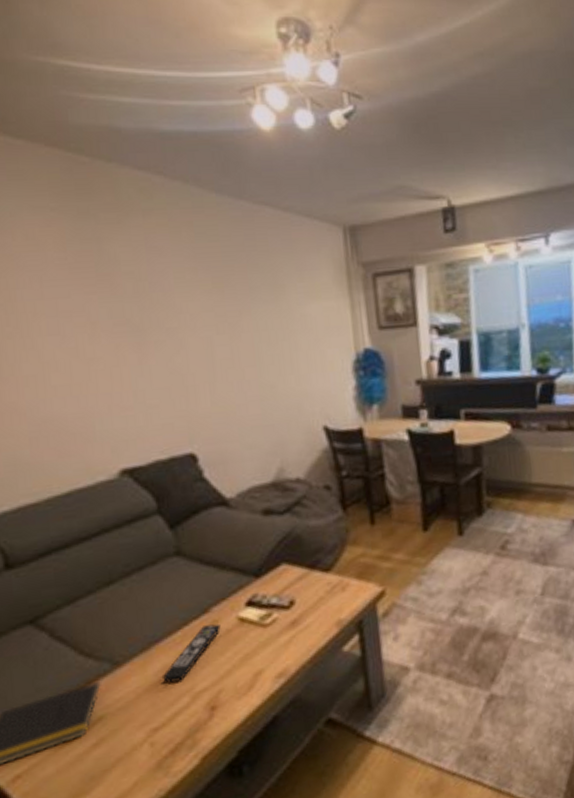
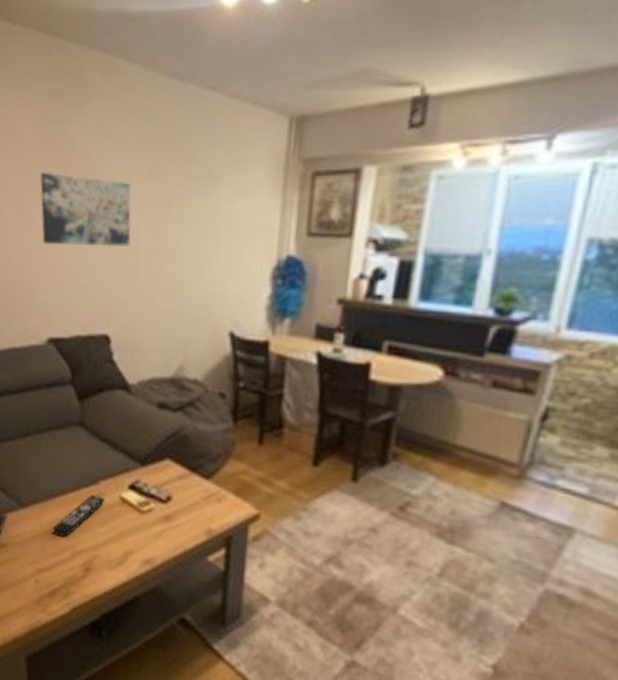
wall art: none [79,293,203,371] -> present [39,172,132,247]

